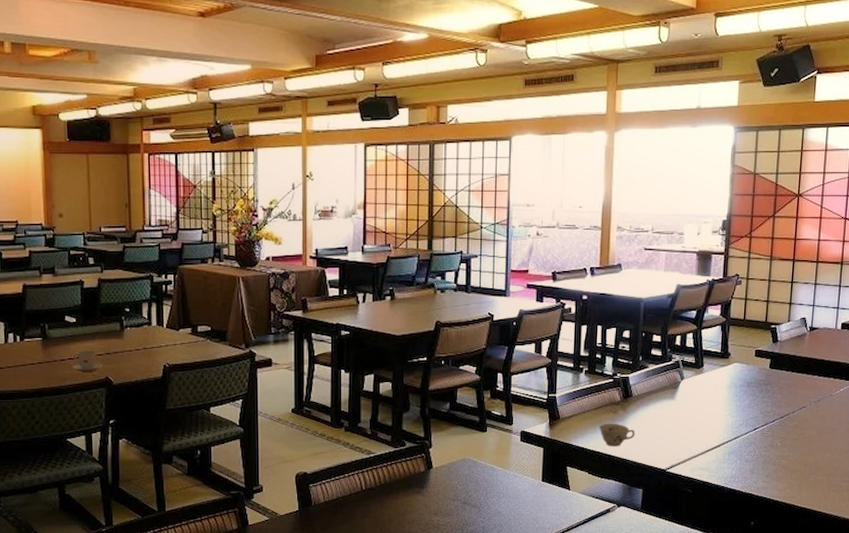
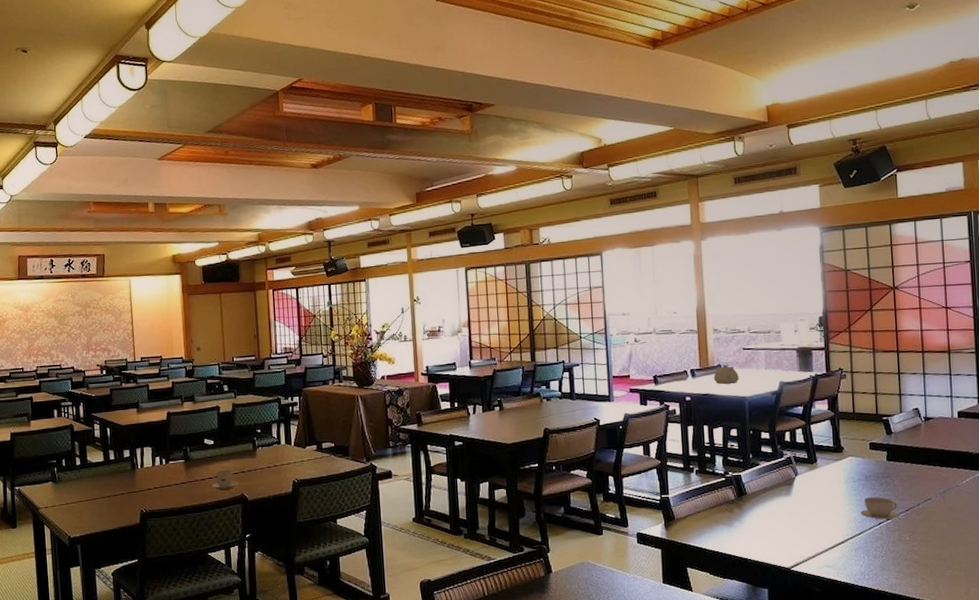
teacup: present [599,423,636,447] -> none [716,522,754,546]
teapot: none [612,265,638,284] -> present [714,365,739,384]
teacup: none [738,403,776,425] -> present [860,496,901,520]

